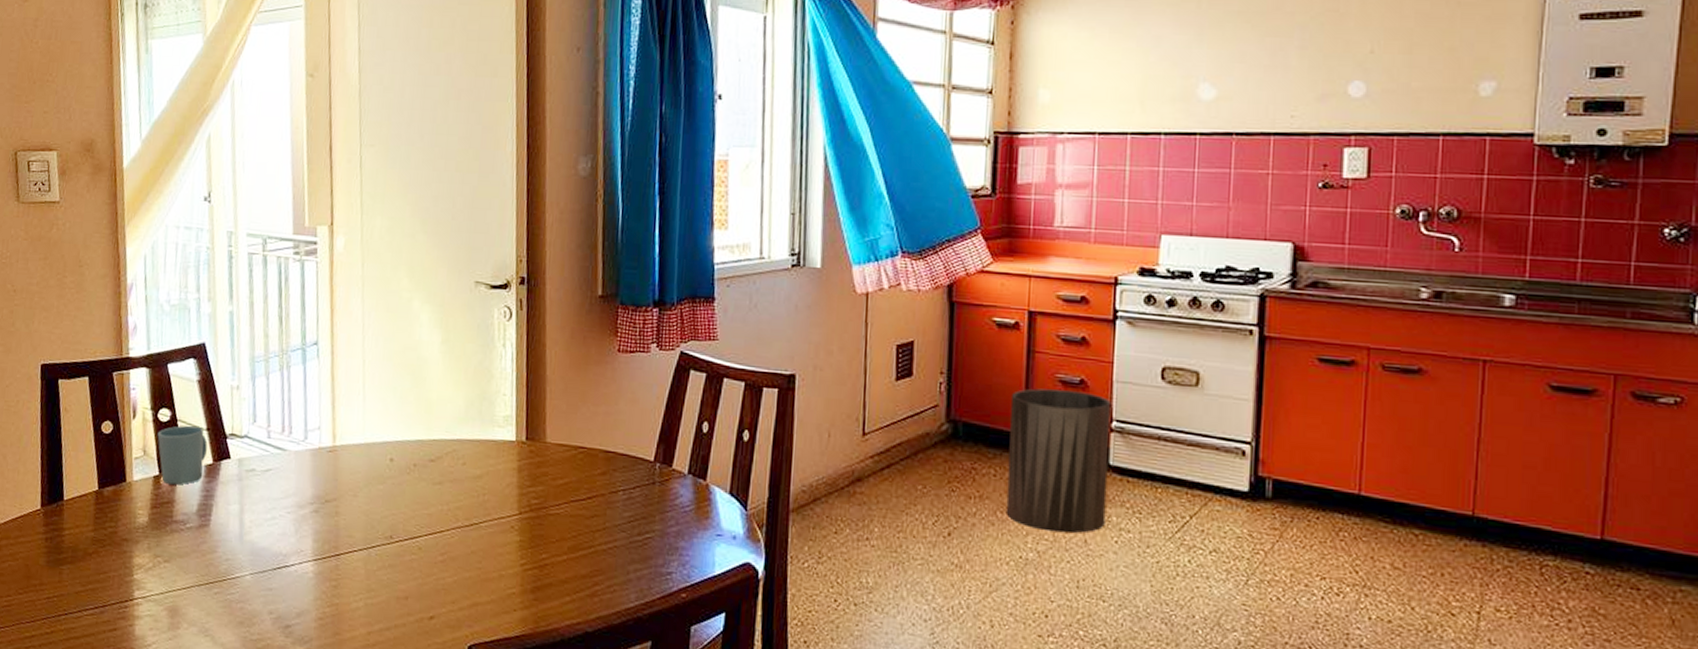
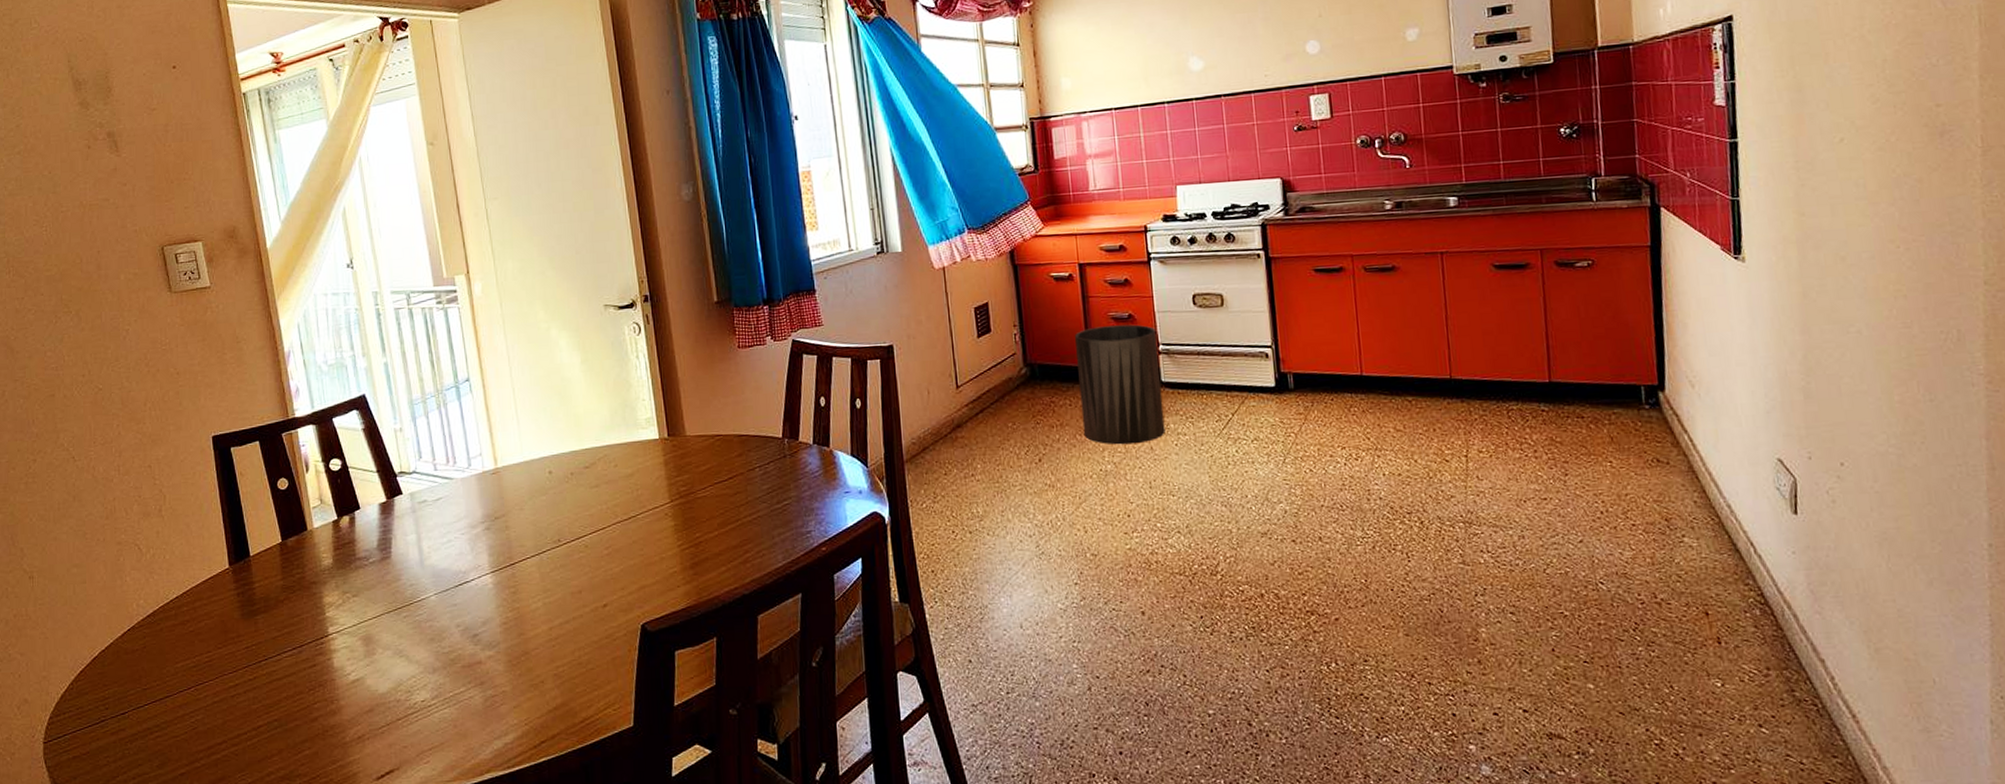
mug: present [157,425,208,485] -> none [331,469,380,526]

